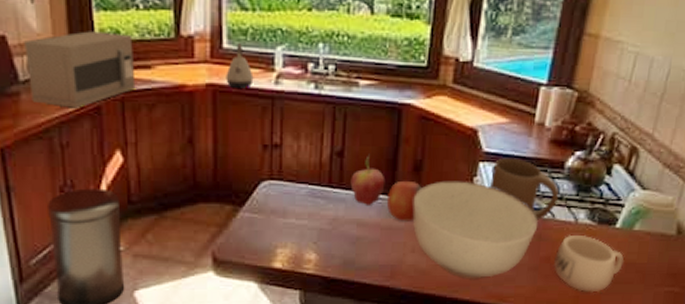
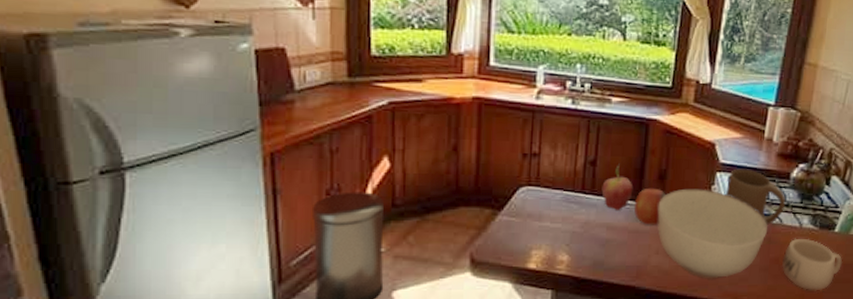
microwave: present [24,31,136,108] -> none [303,46,407,117]
kettle: present [226,43,254,88] -> none [491,62,517,102]

